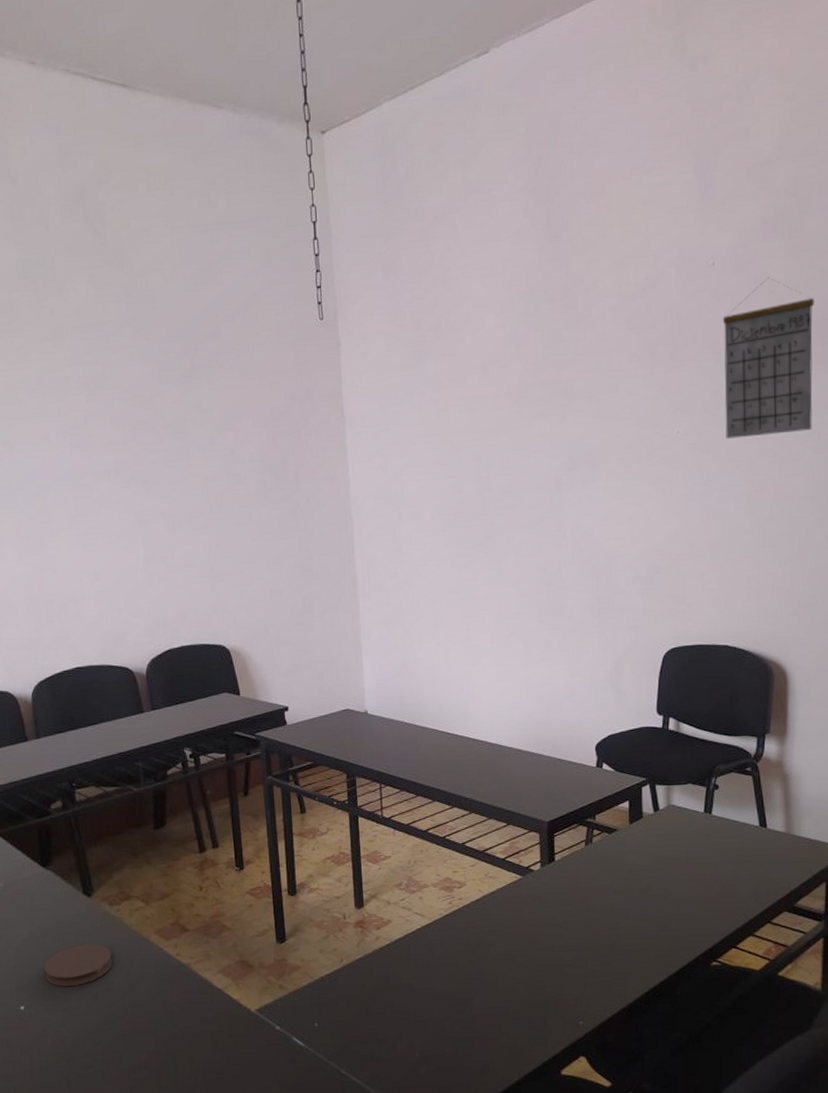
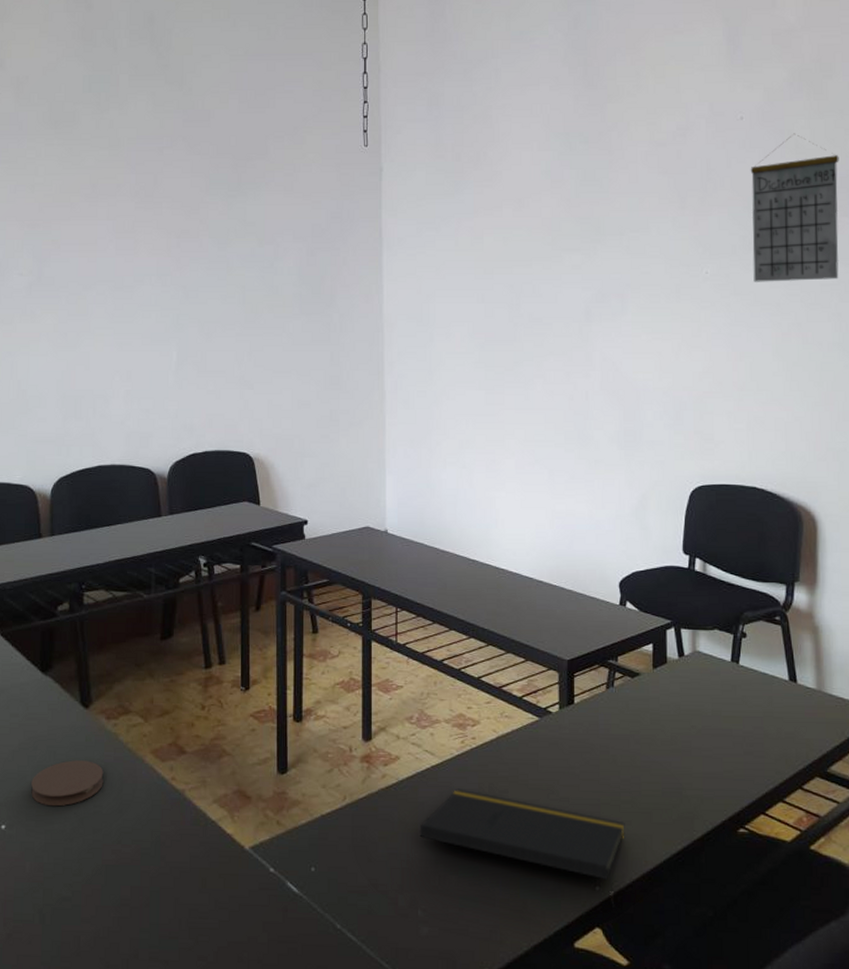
notepad: none [413,944,606,1038] -> present [419,788,625,907]

